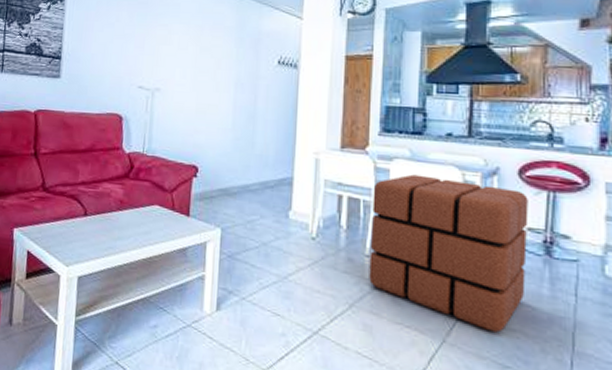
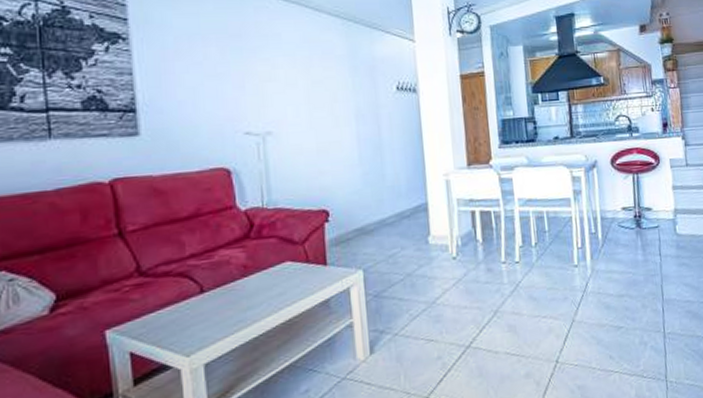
pouf: present [369,174,529,333] -> none [500,177,626,302]

